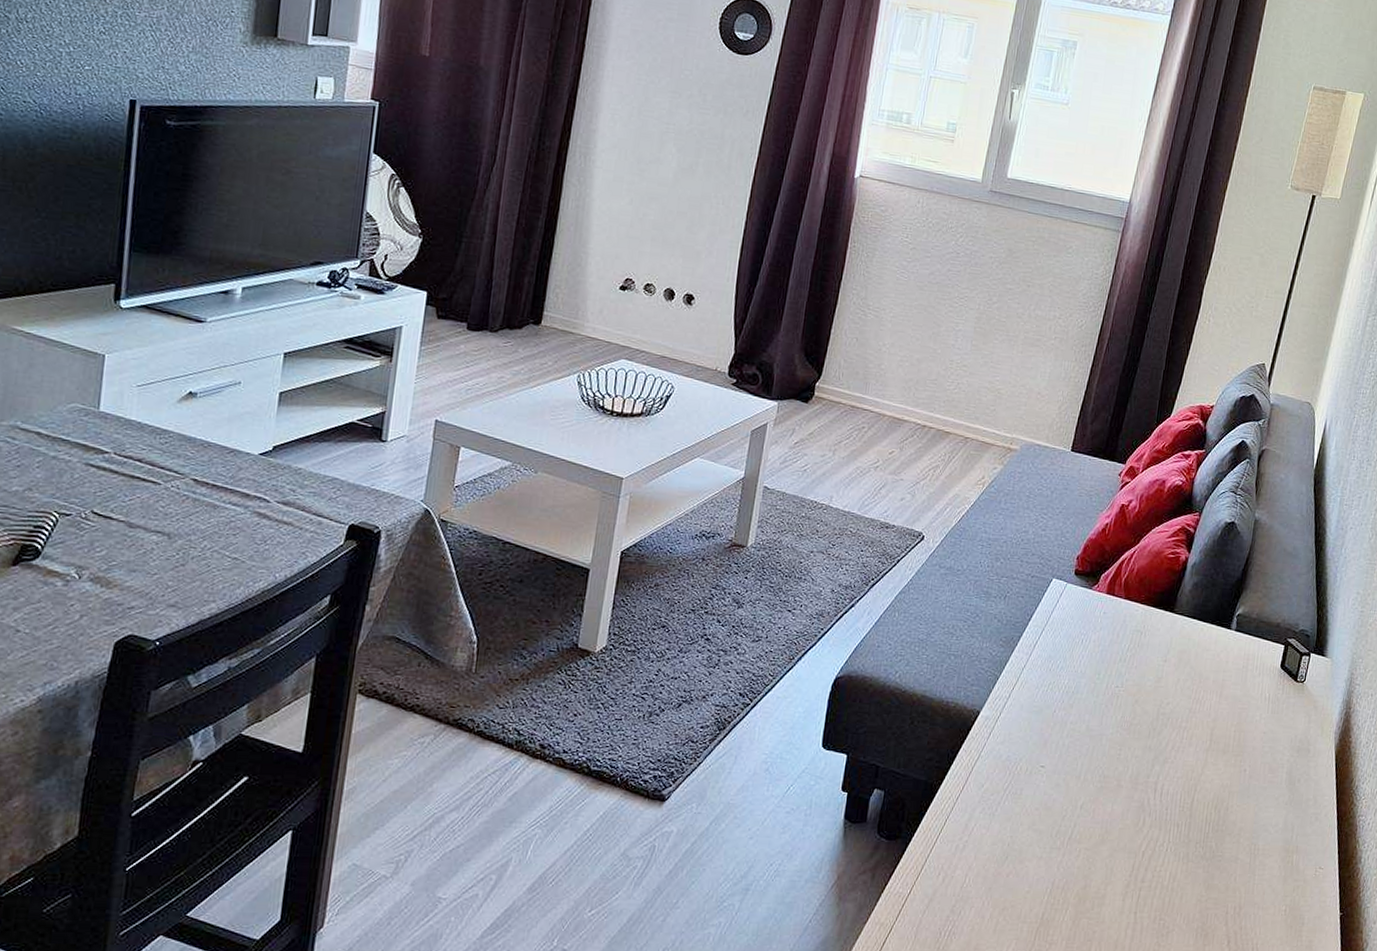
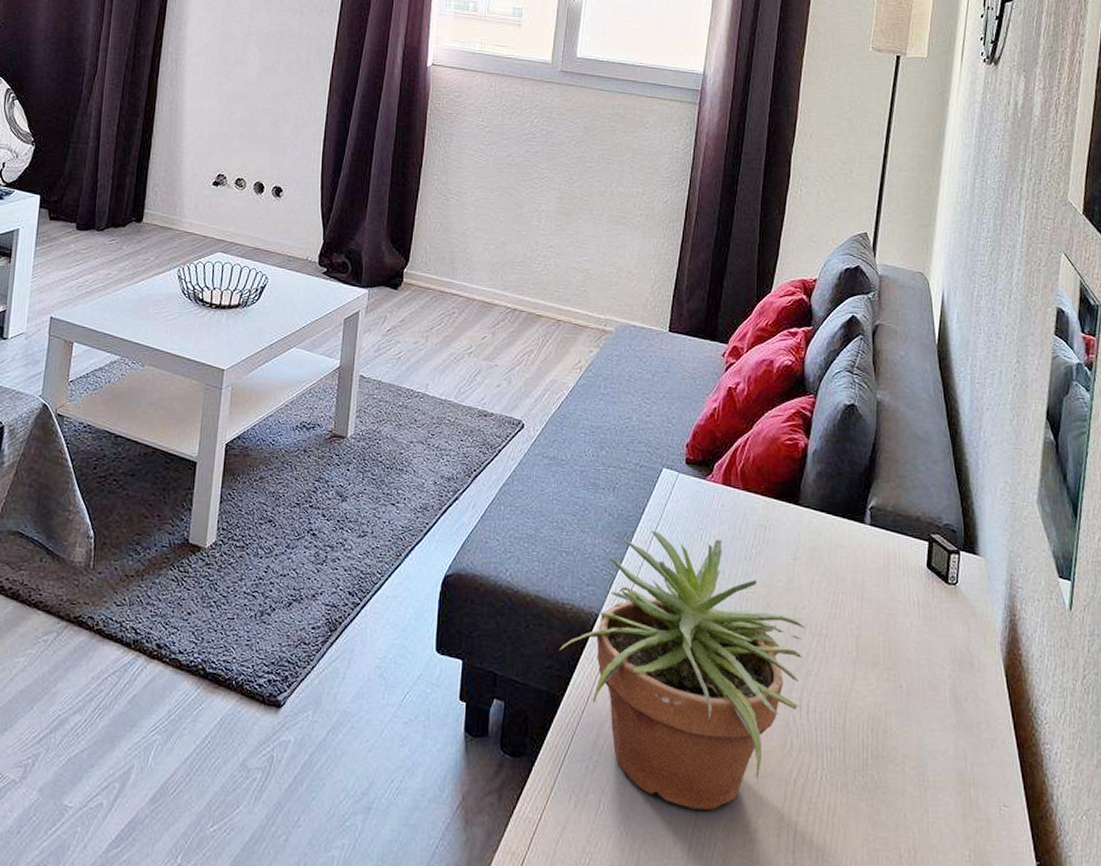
potted plant: none [940,635,1168,880] -> present [559,530,806,810]

